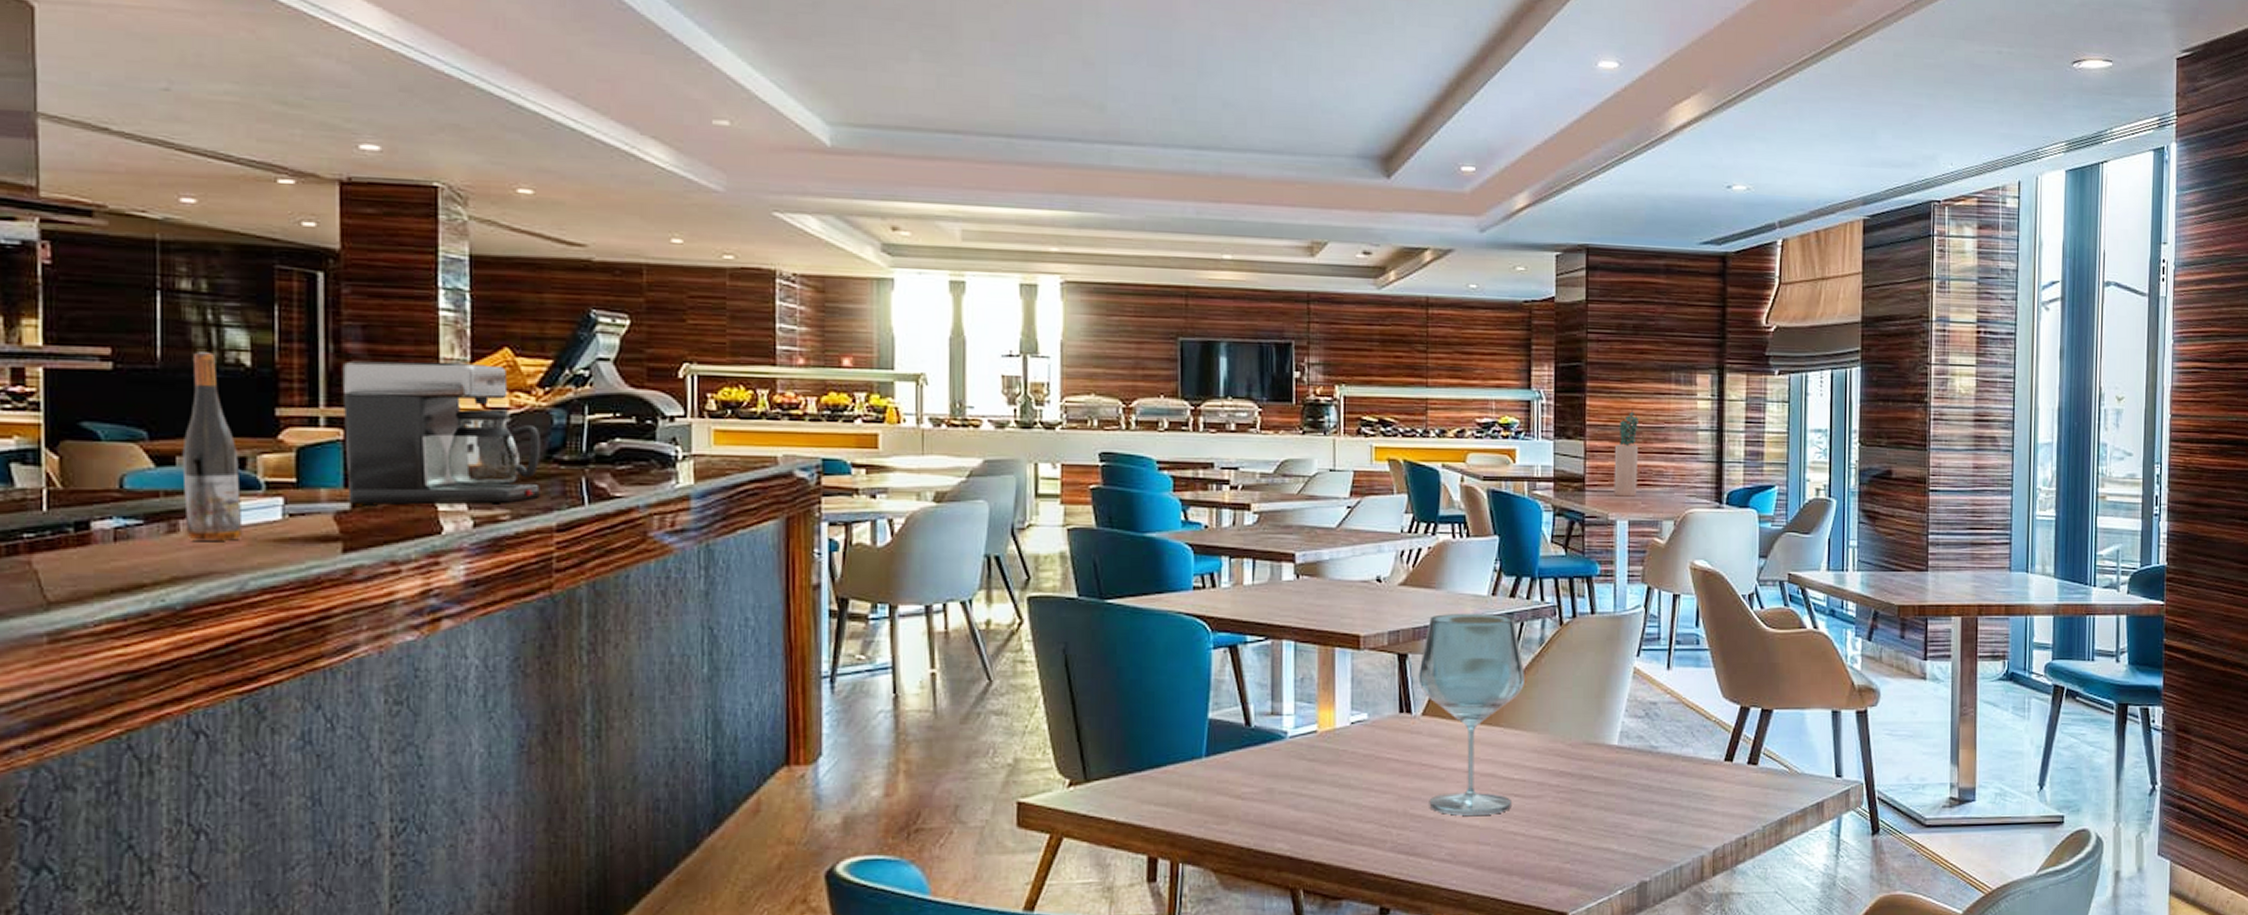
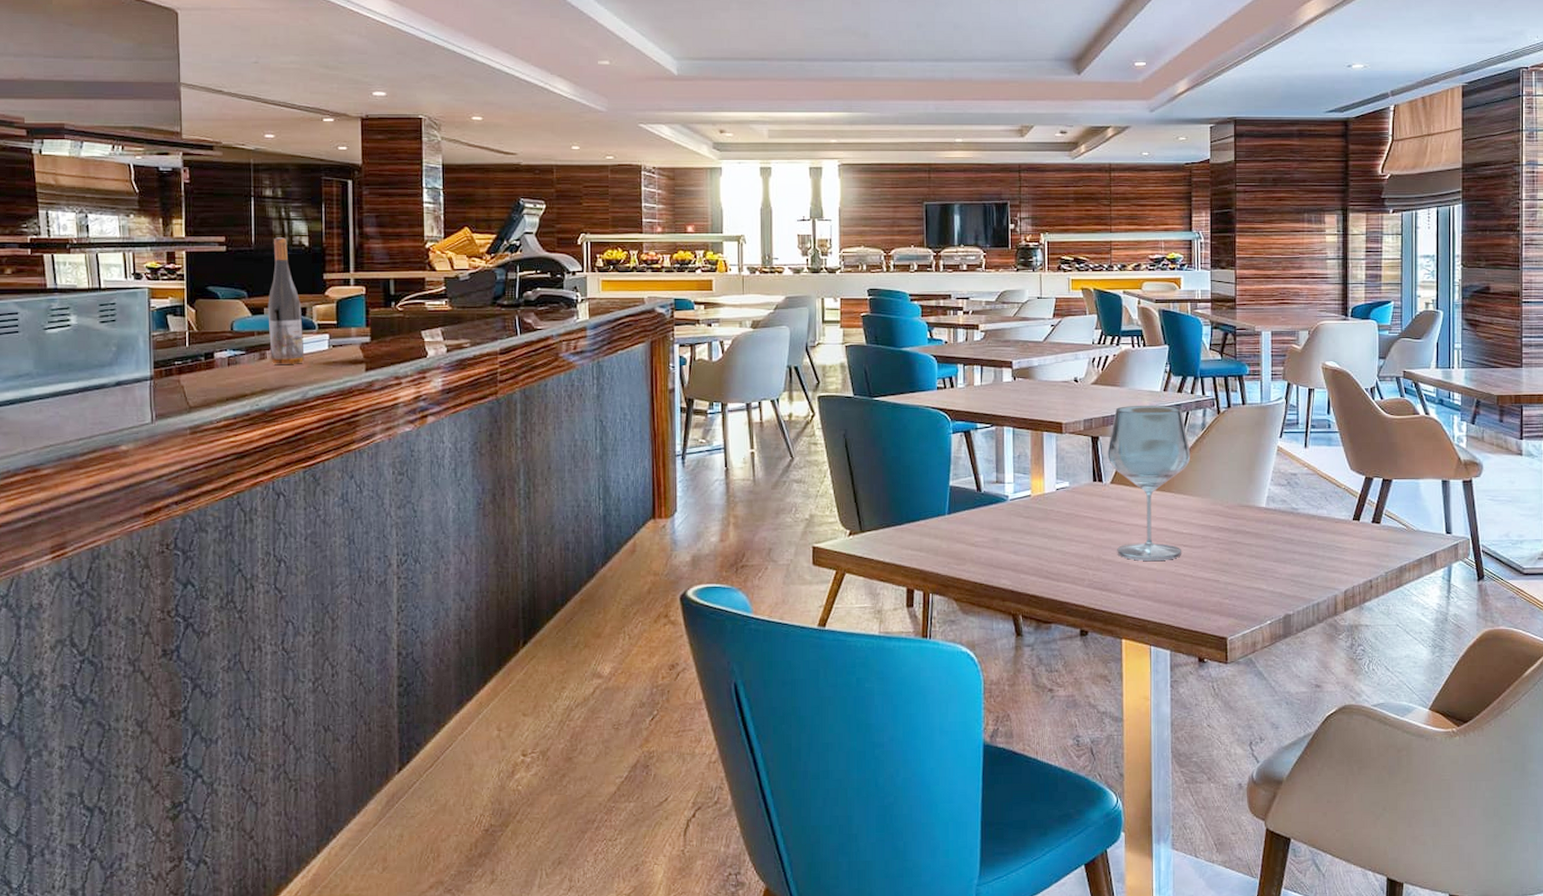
coffee maker: present [342,360,542,506] -> none [364,238,490,339]
vase: present [1614,408,1638,497] -> none [1259,243,1278,313]

